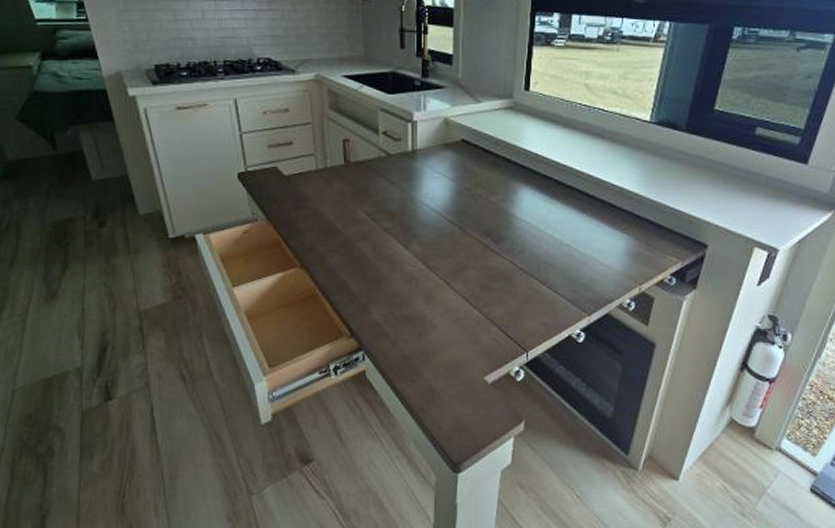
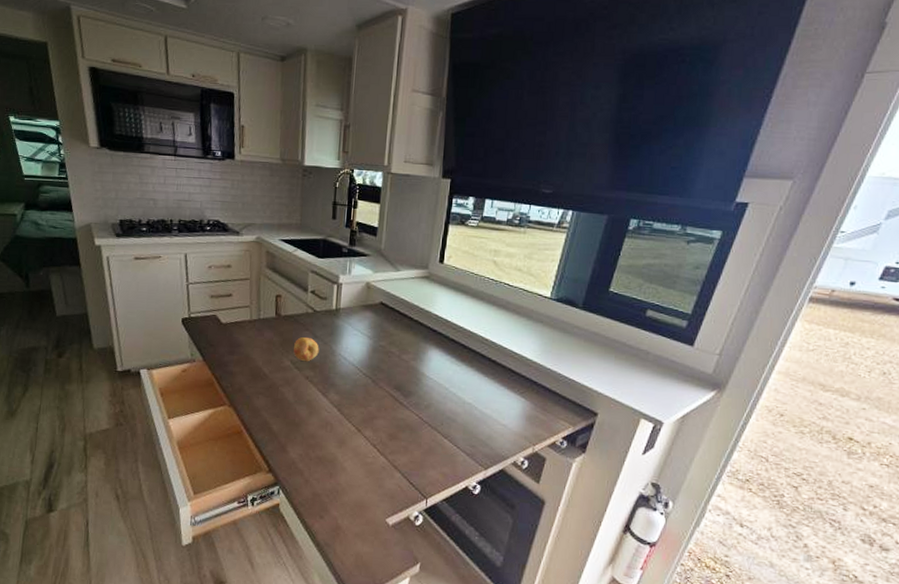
fruit: none [368,184,397,212] -> present [294,336,319,362]

